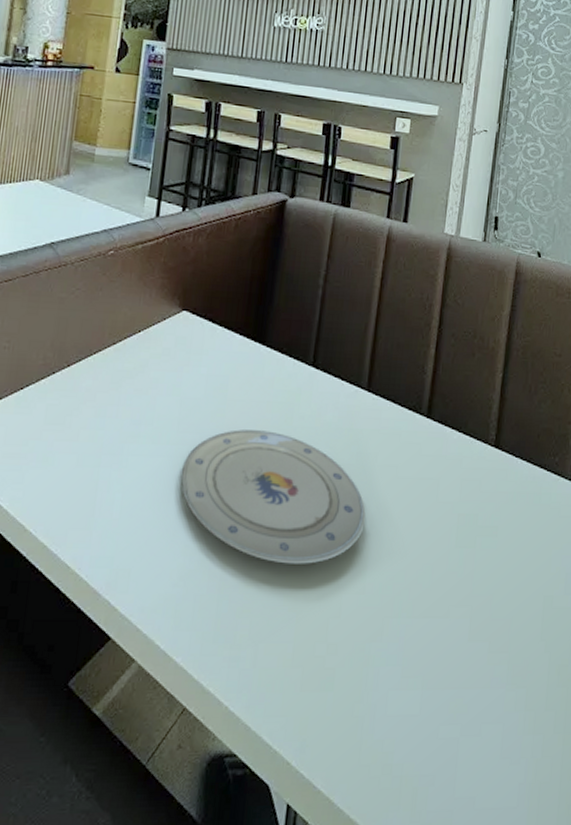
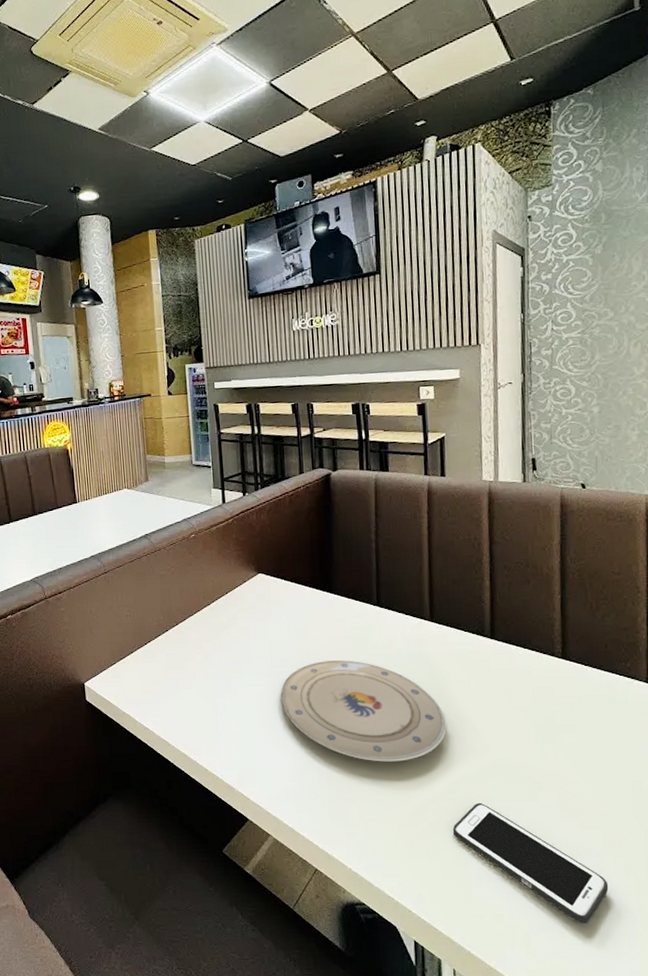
cell phone: none [352,619,507,773] -> present [452,802,609,923]

